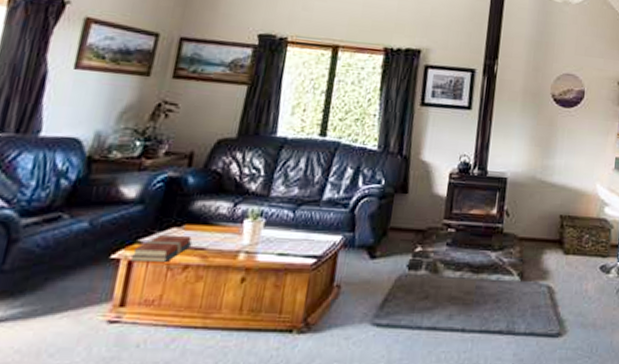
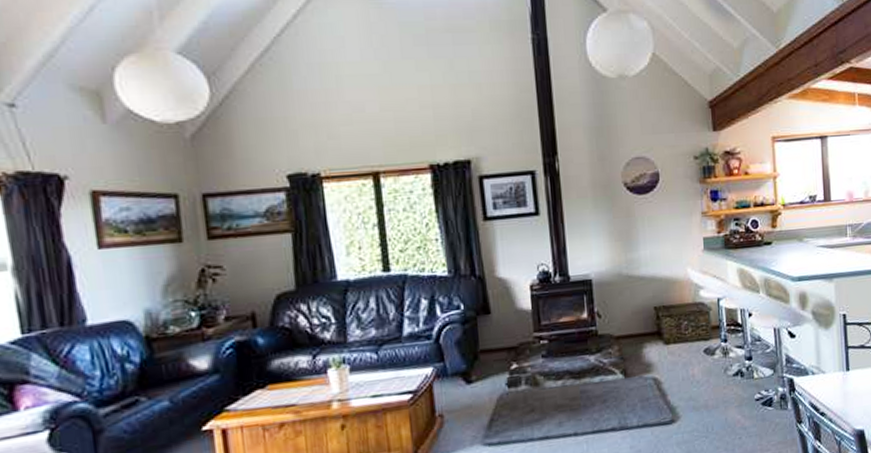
books: present [129,235,193,263] -> none [222,396,282,431]

